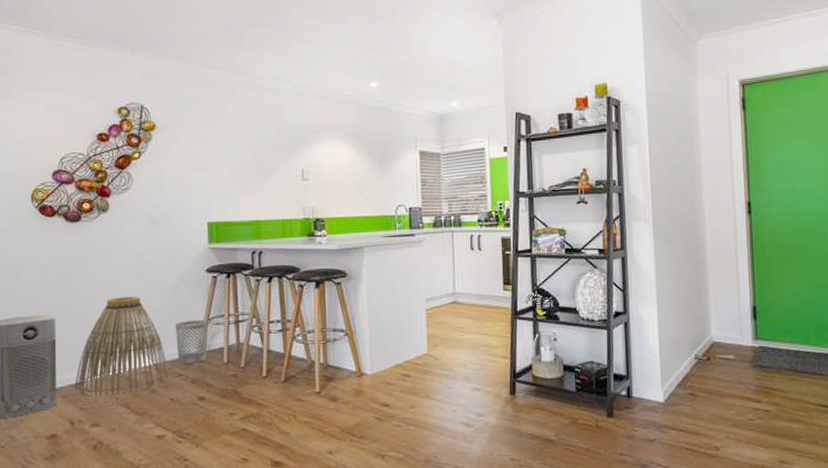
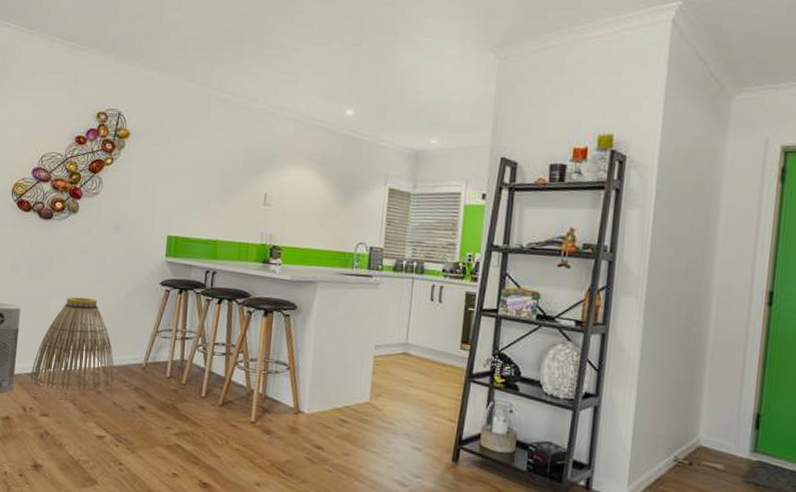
wastebasket: present [176,319,209,364] -> none [124,329,158,373]

